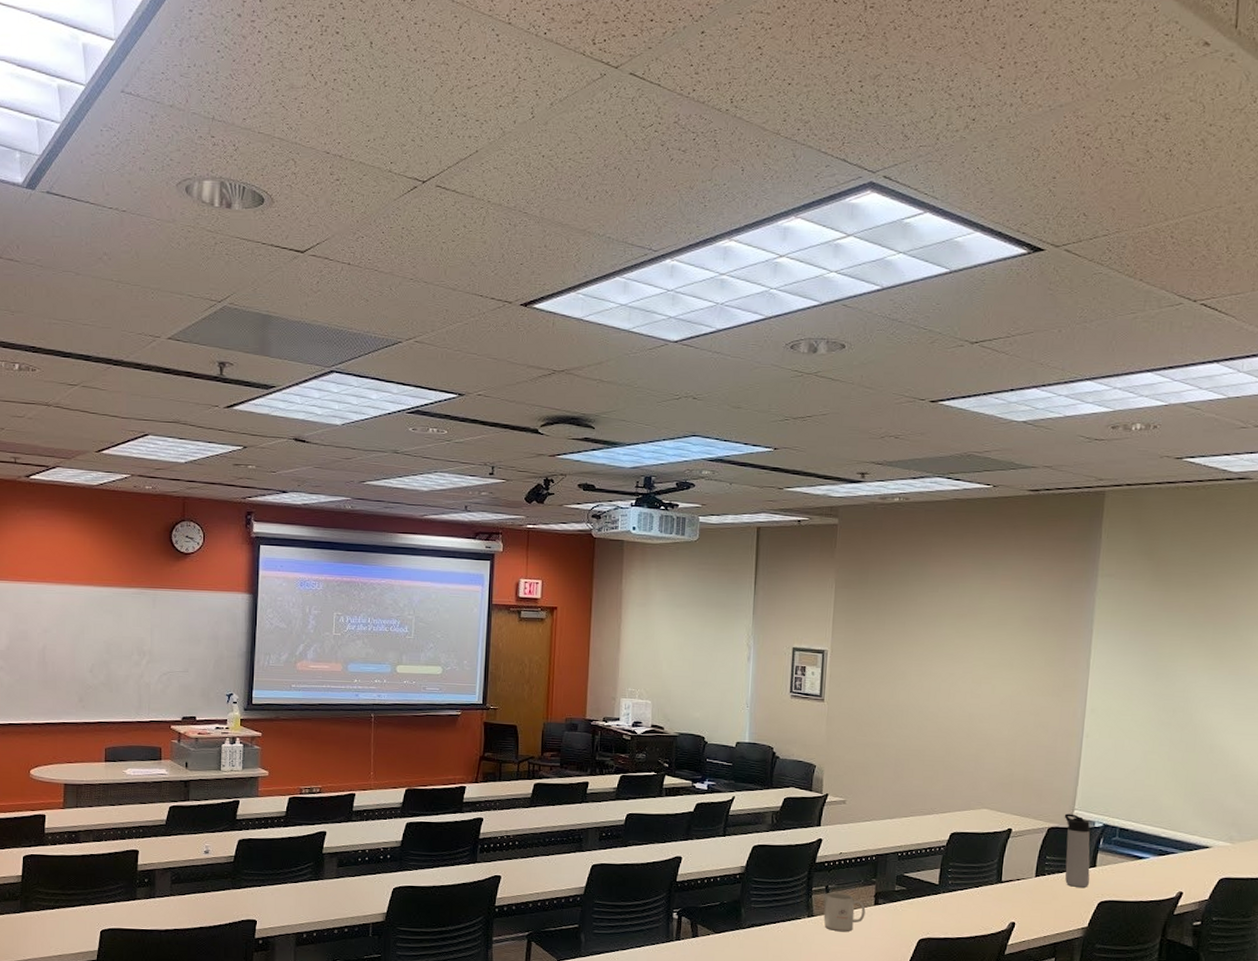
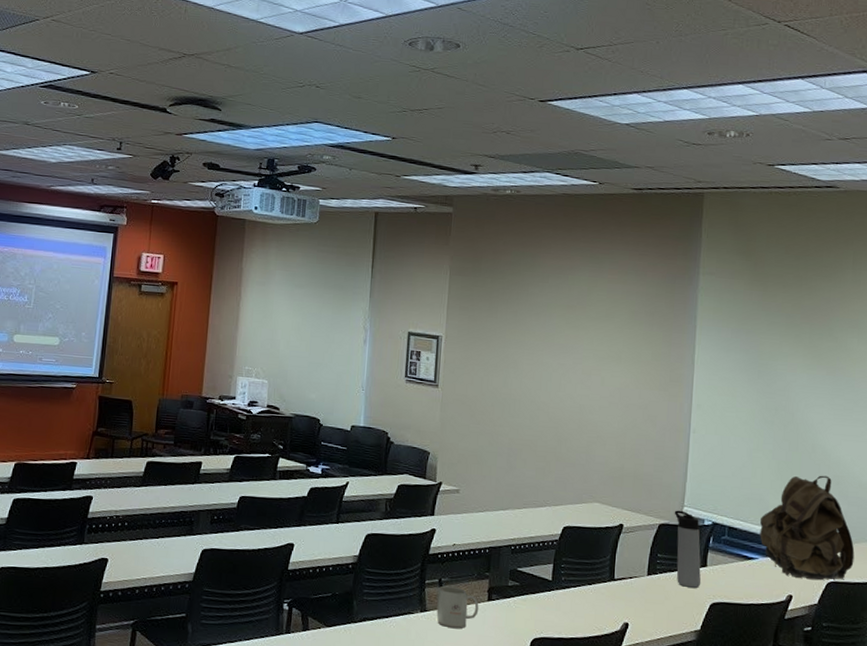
backpack: none [1151,775,1250,877] -> present [760,475,855,581]

